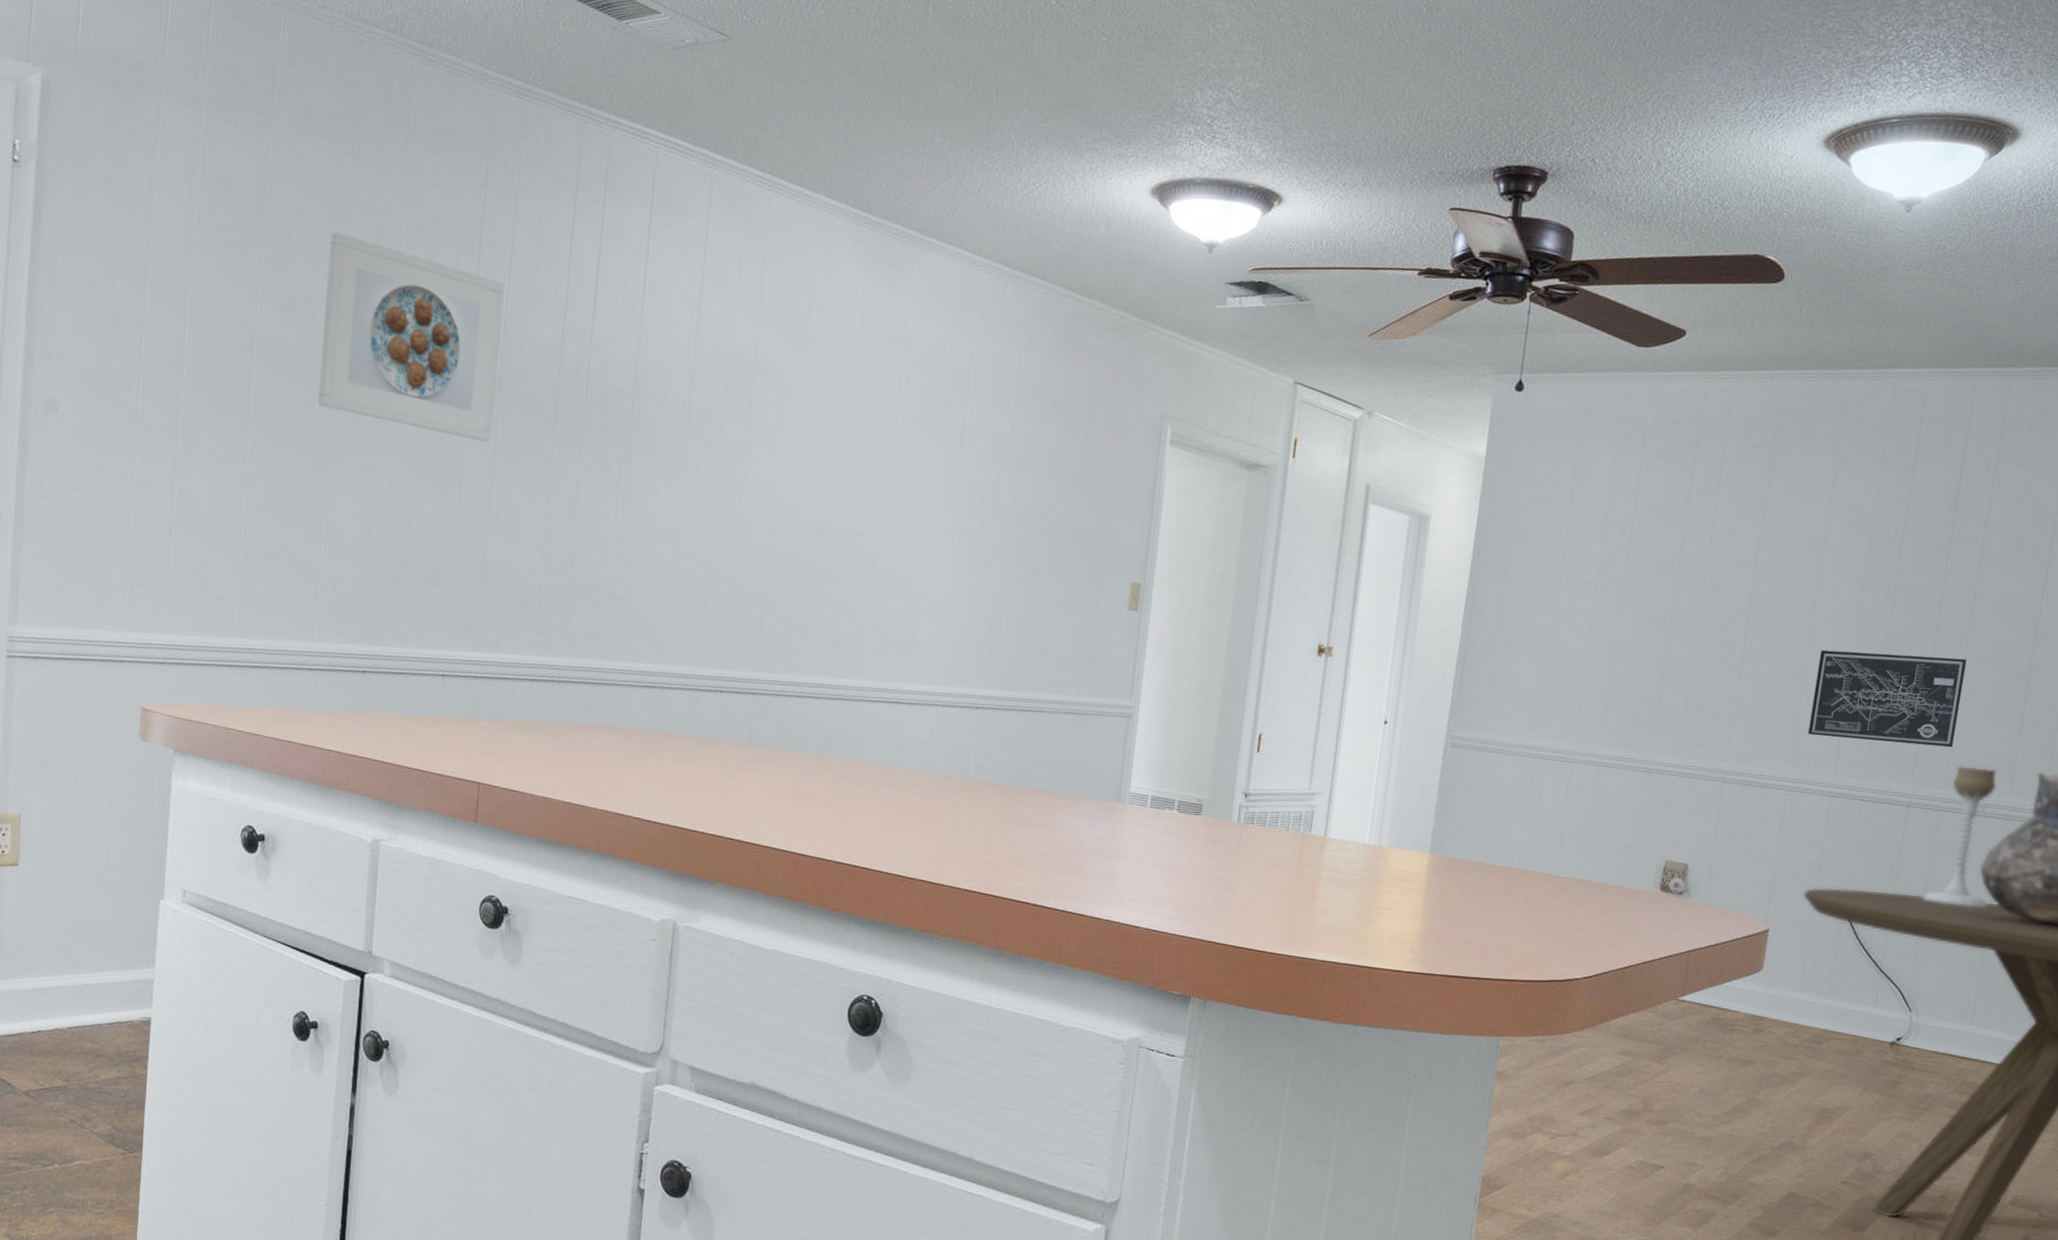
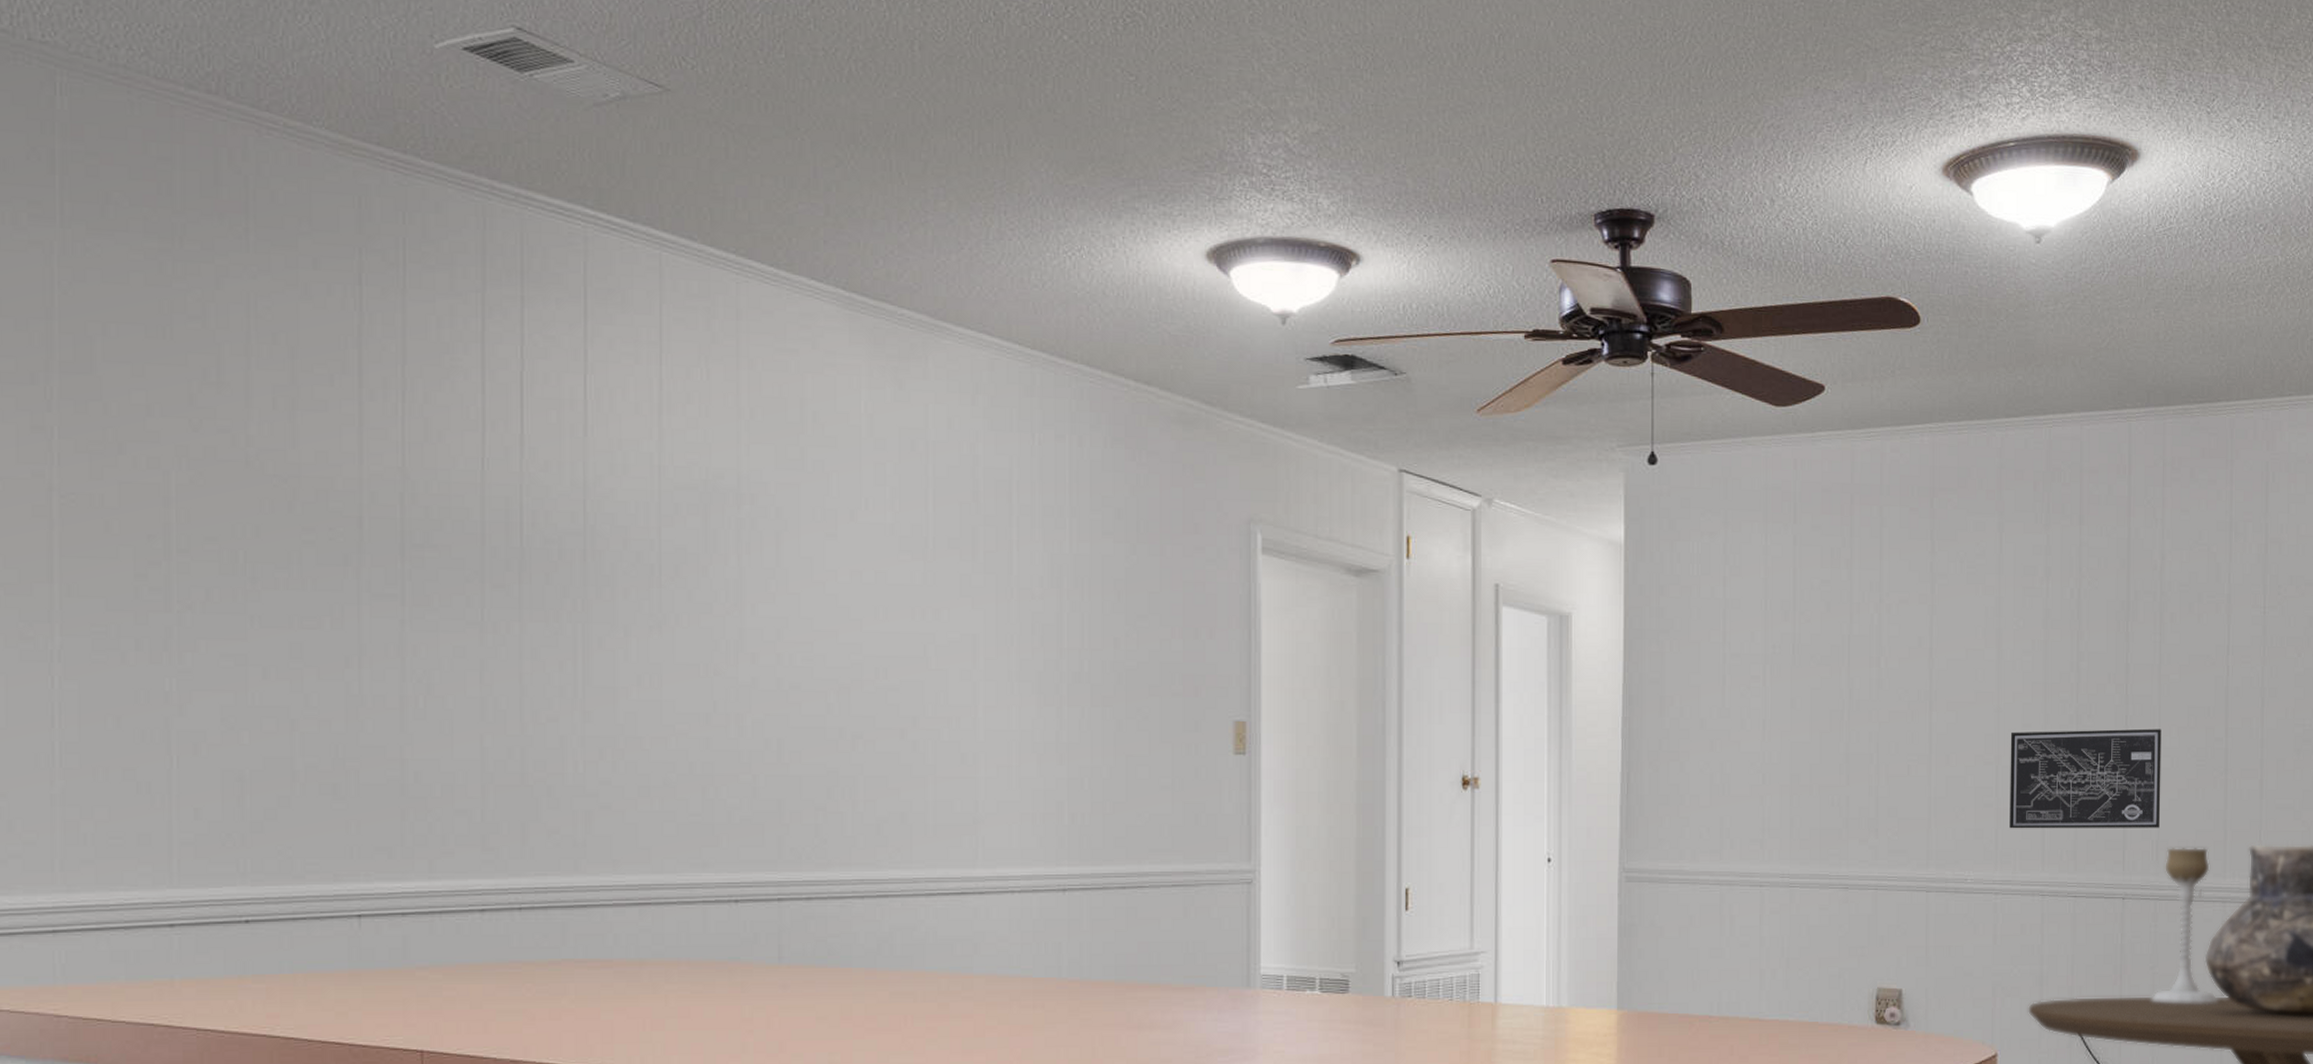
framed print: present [318,232,505,442] -> none [150,352,398,609]

